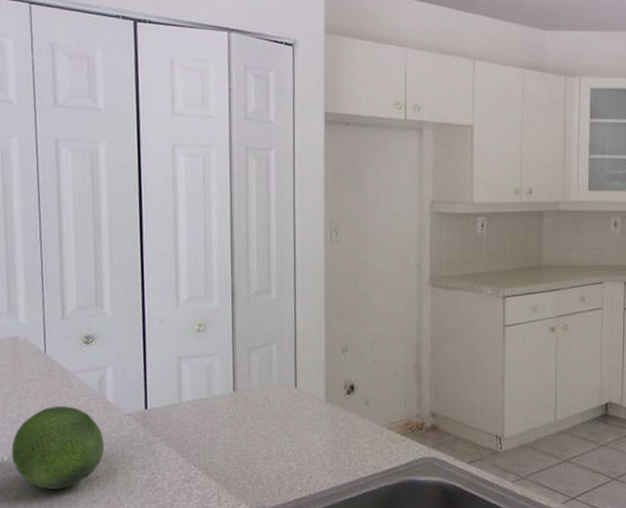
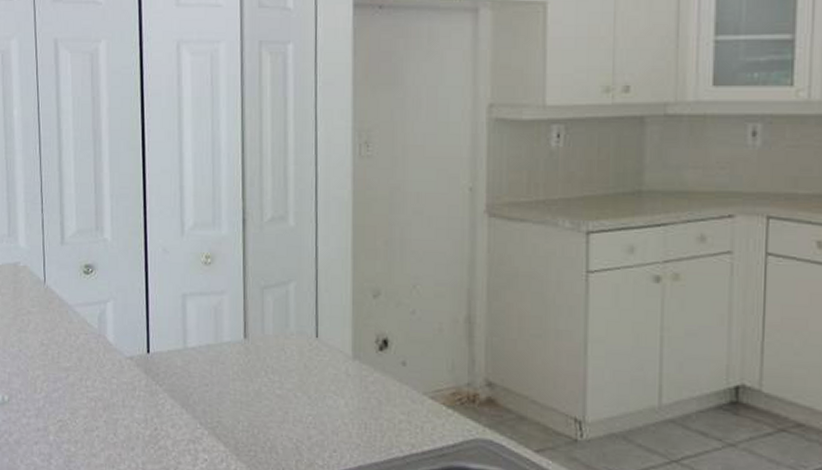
fruit: present [11,406,104,489] -> none [12,343,104,438]

